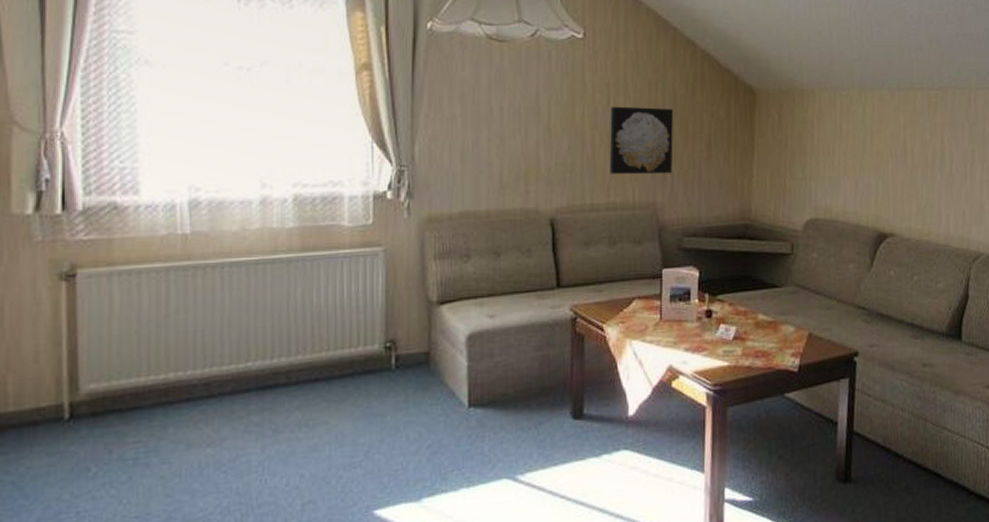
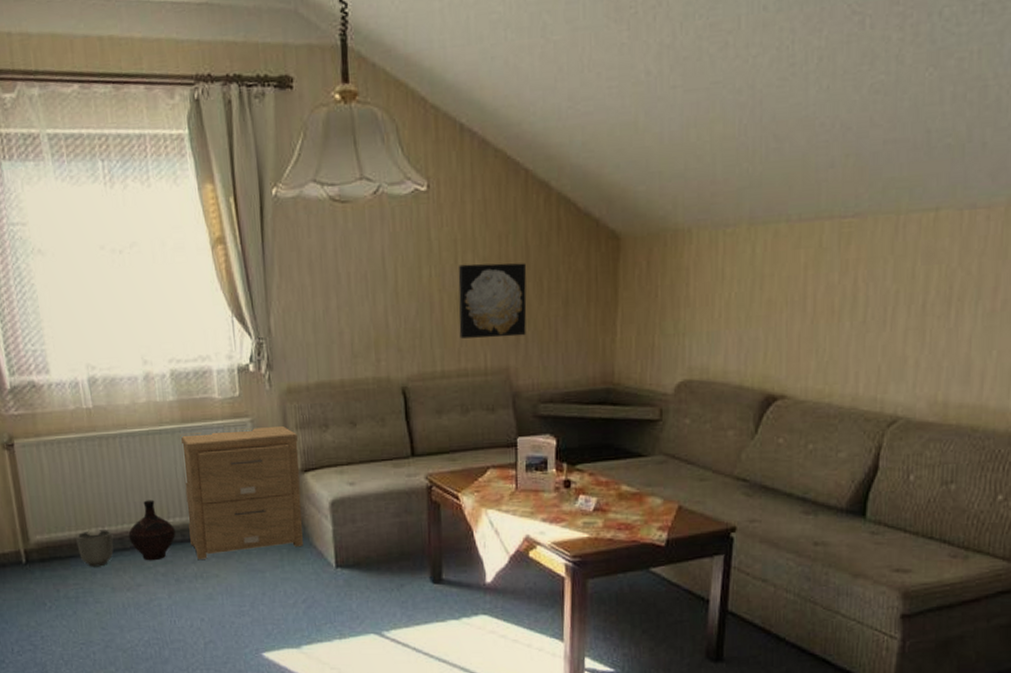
planter: none [146,373,197,420] -> present [76,529,114,567]
ceramic jug: none [217,337,279,410] -> present [128,500,176,561]
side table: none [297,255,435,405] -> present [180,425,303,559]

